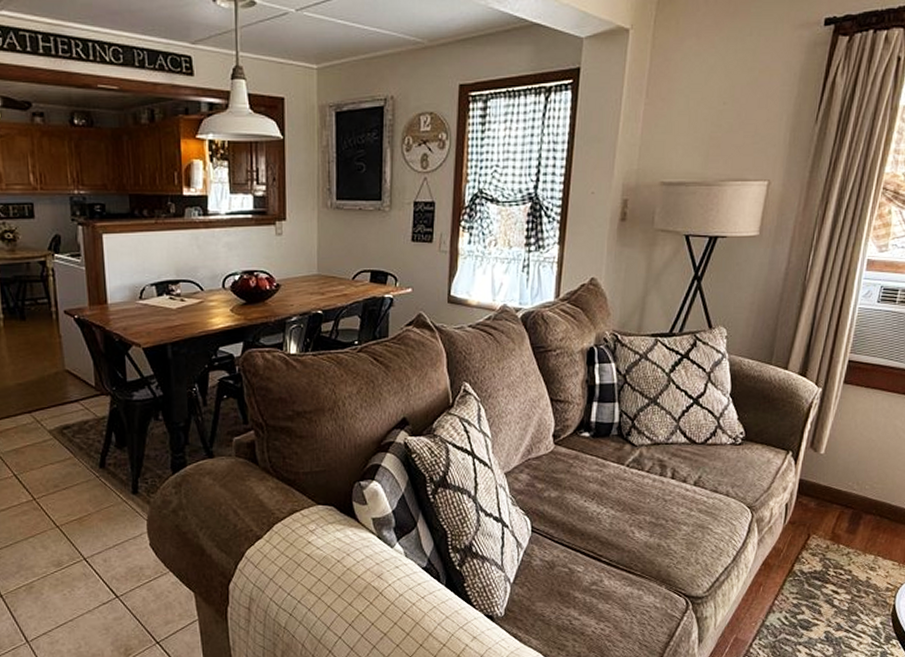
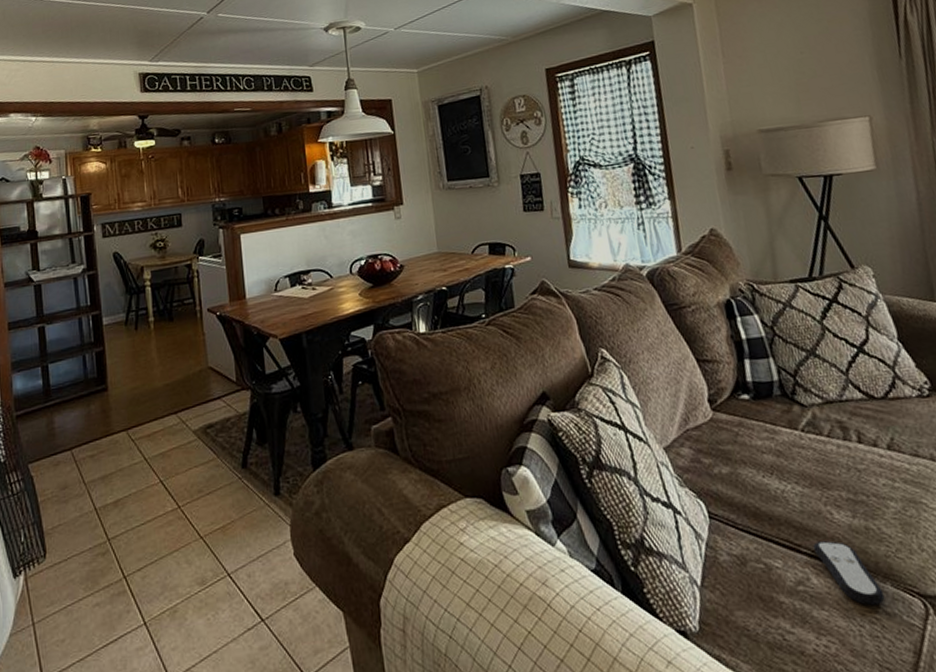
remote control: none [612,553,658,602] -> present [813,541,885,606]

